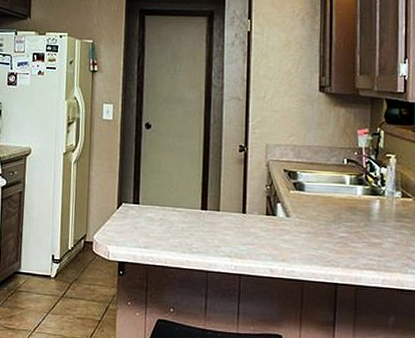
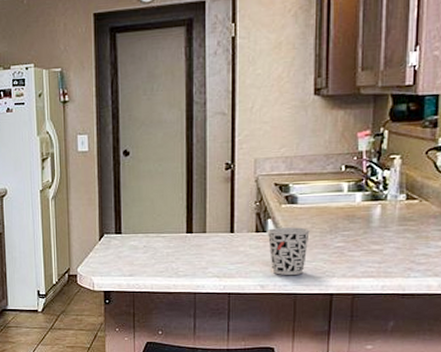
cup: none [276,212,316,261] -> present [267,227,310,275]

